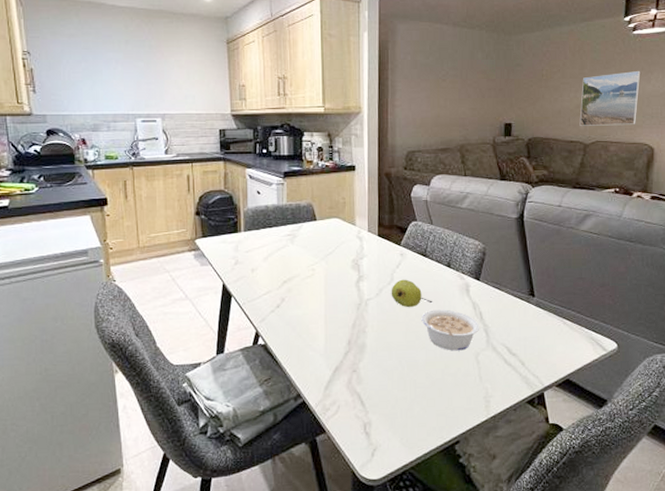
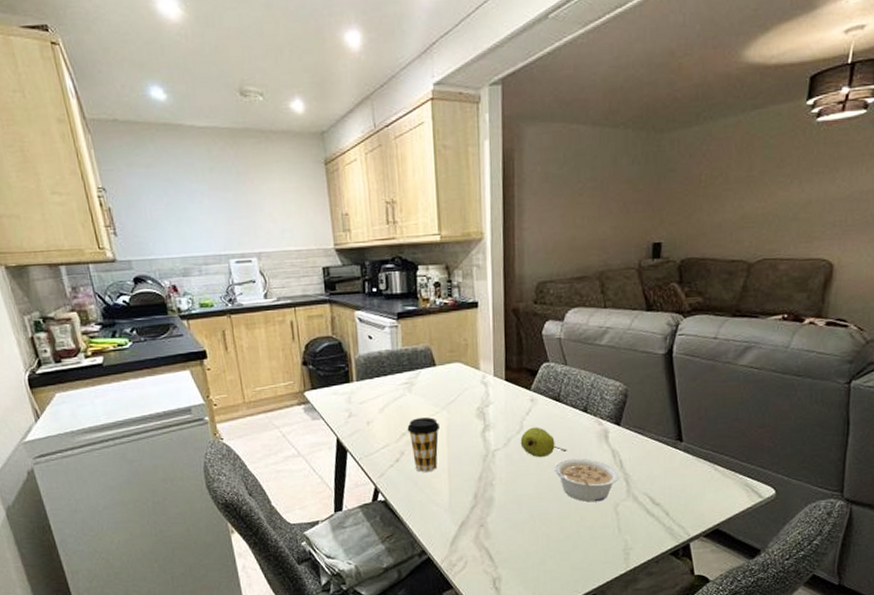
coffee cup: none [288,267,318,318] -> present [407,417,440,472]
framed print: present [579,70,641,126] -> none [744,168,823,242]

